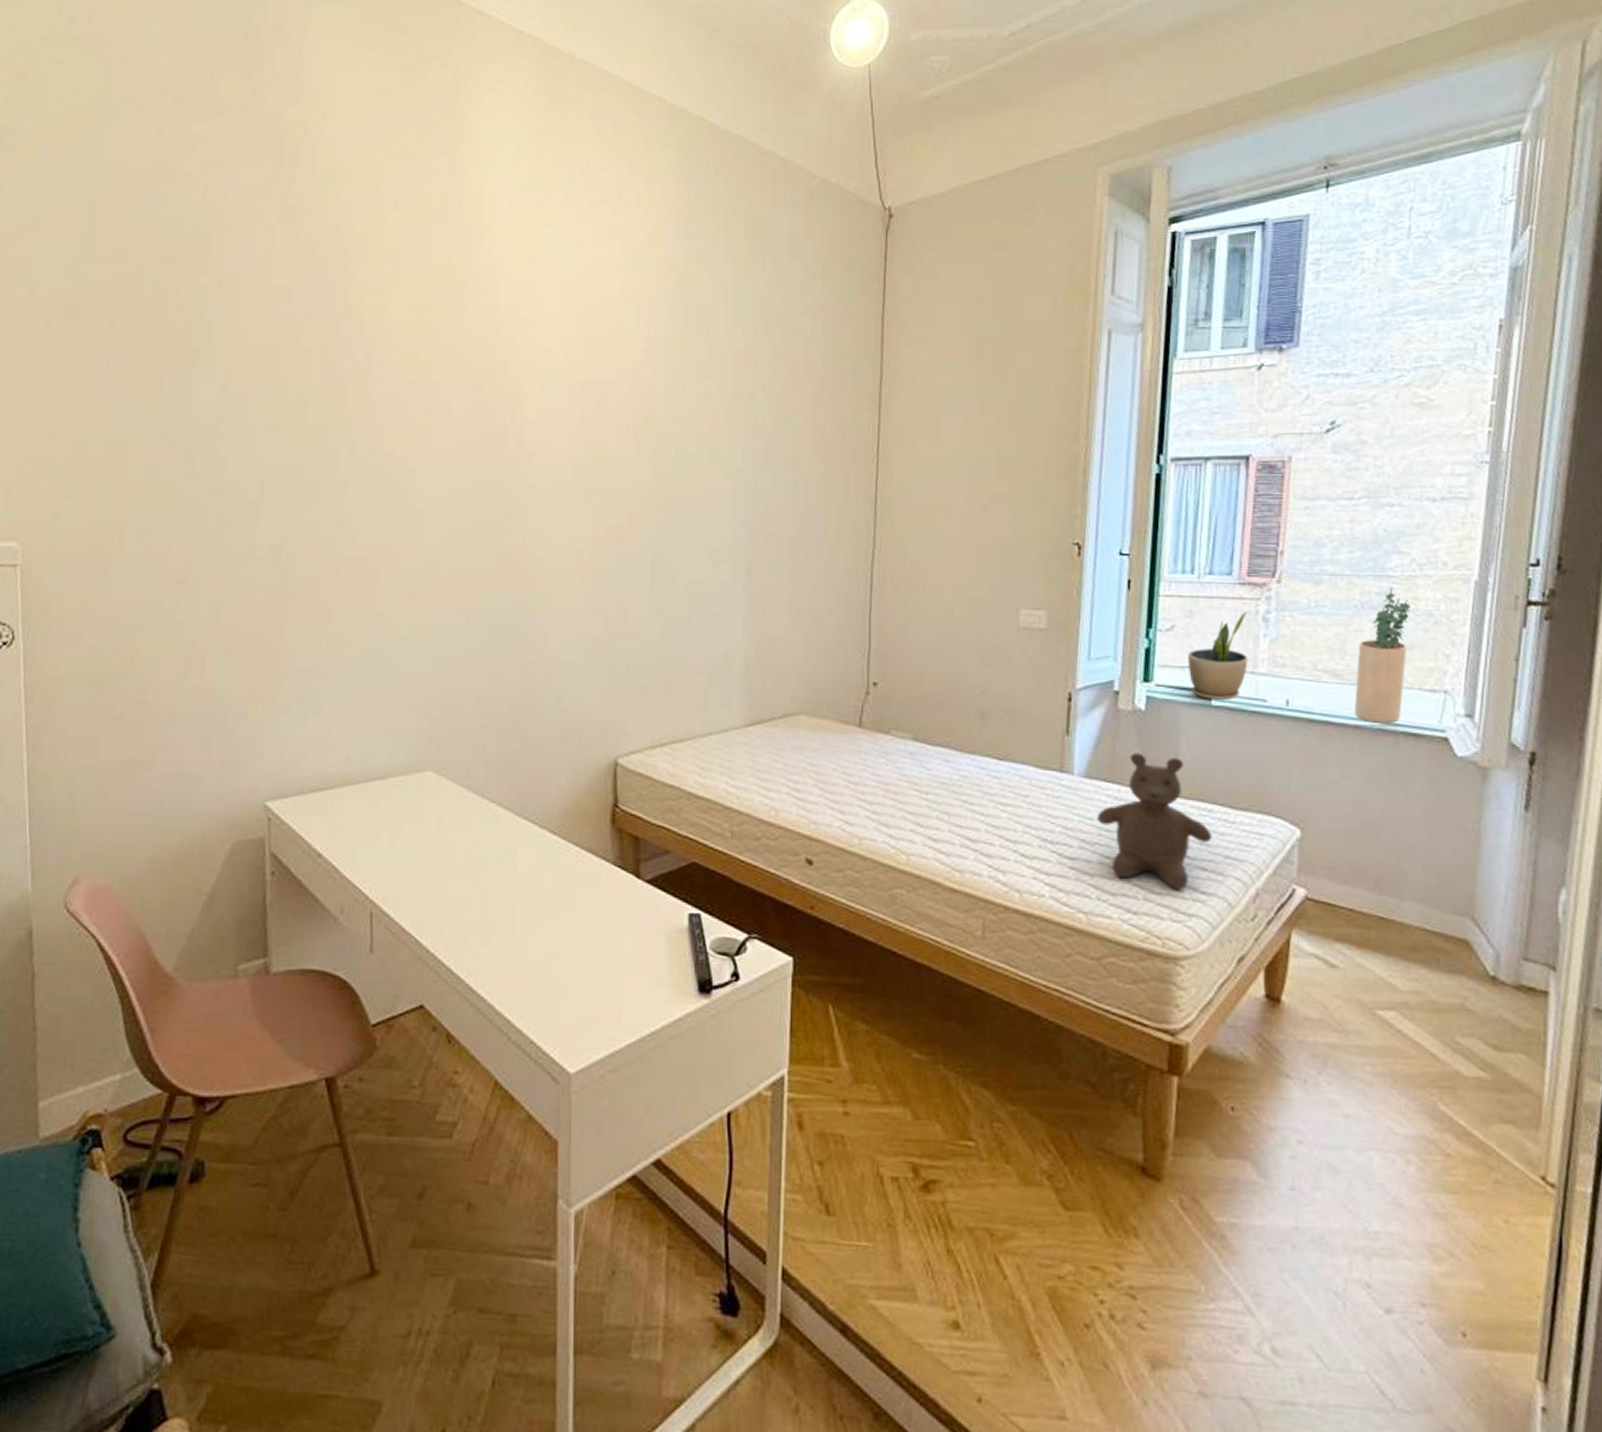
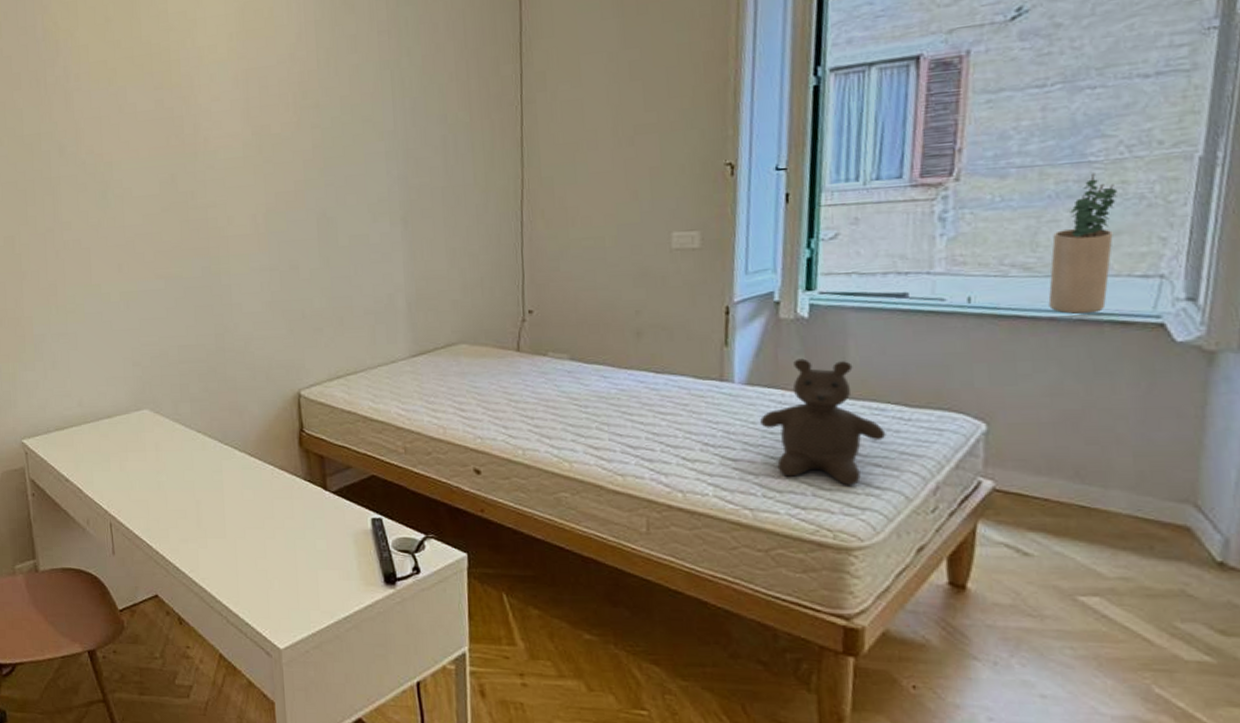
potted plant: present [1188,610,1248,701] -> none [854,212,923,304]

